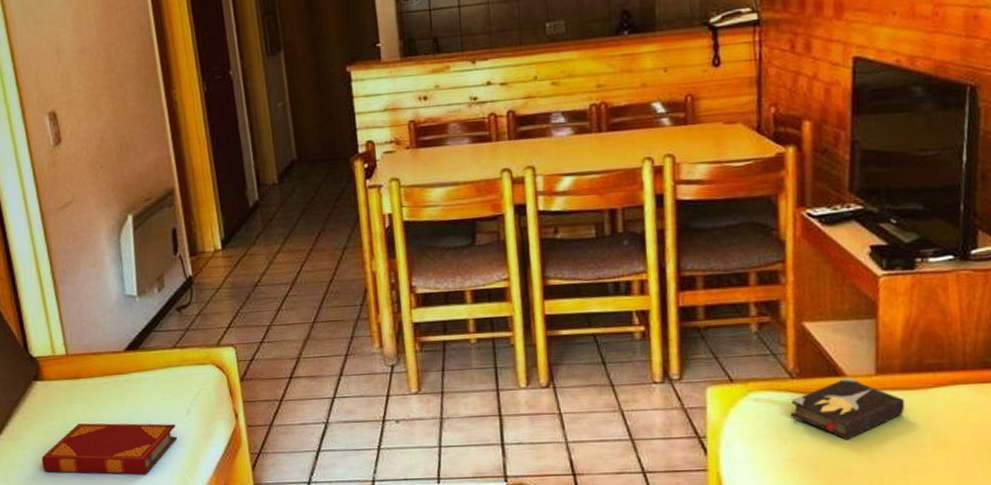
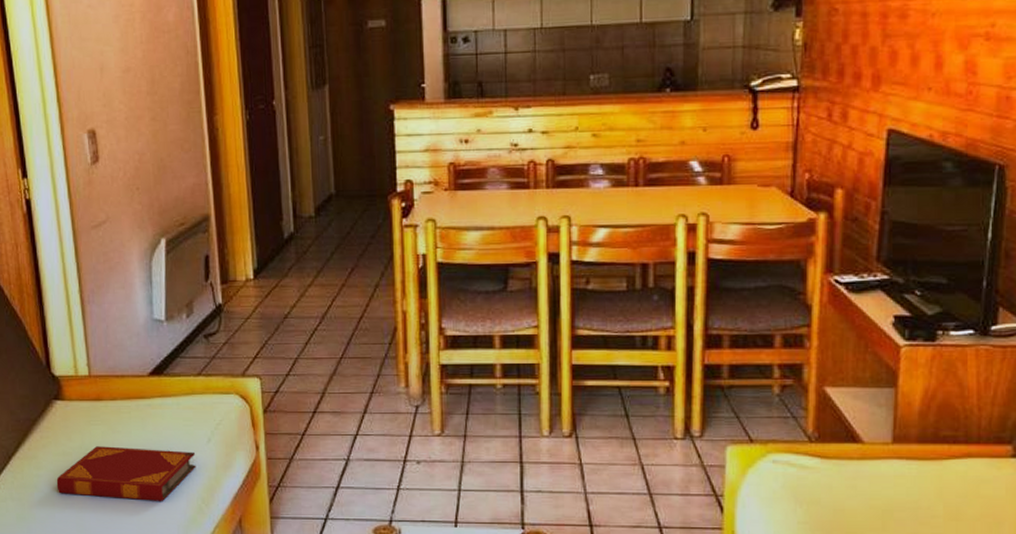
hardback book: present [790,377,904,440] -> none [807,444,918,506]

